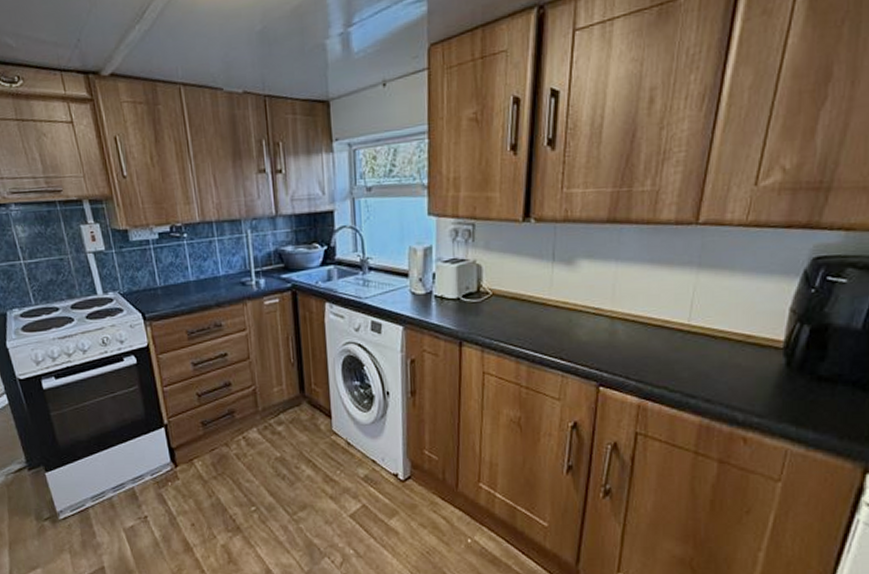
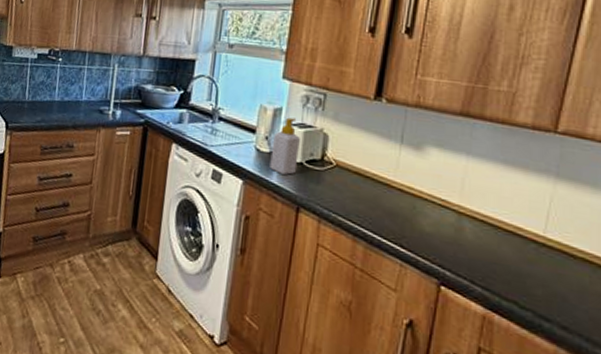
soap bottle: none [427,254,455,313] -> present [269,117,300,175]

